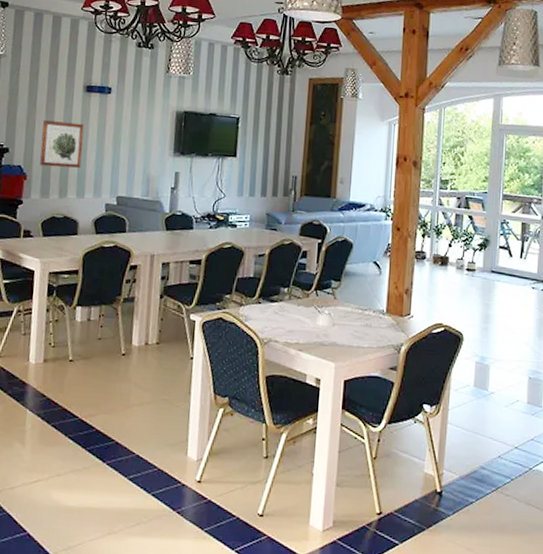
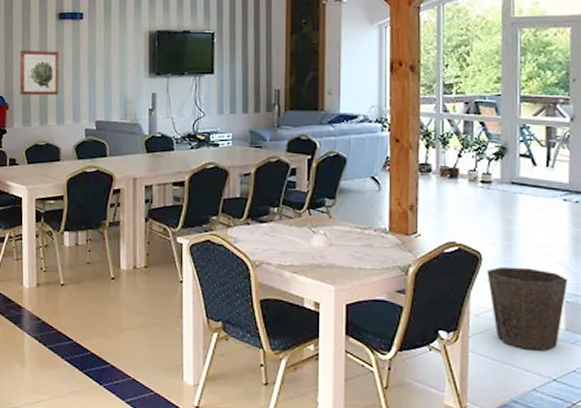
waste bin: none [466,346,532,422] -> present [487,266,568,350]

